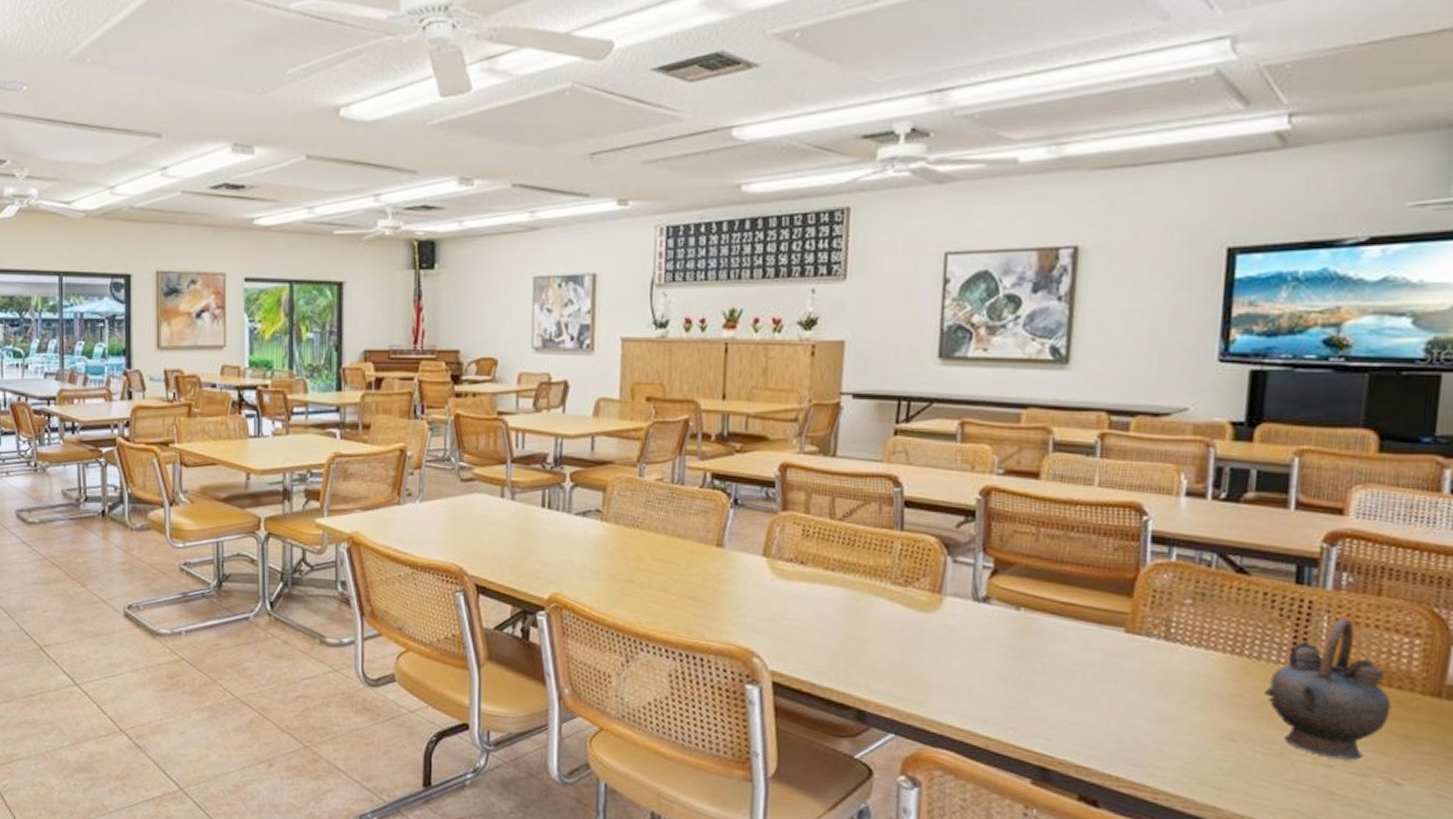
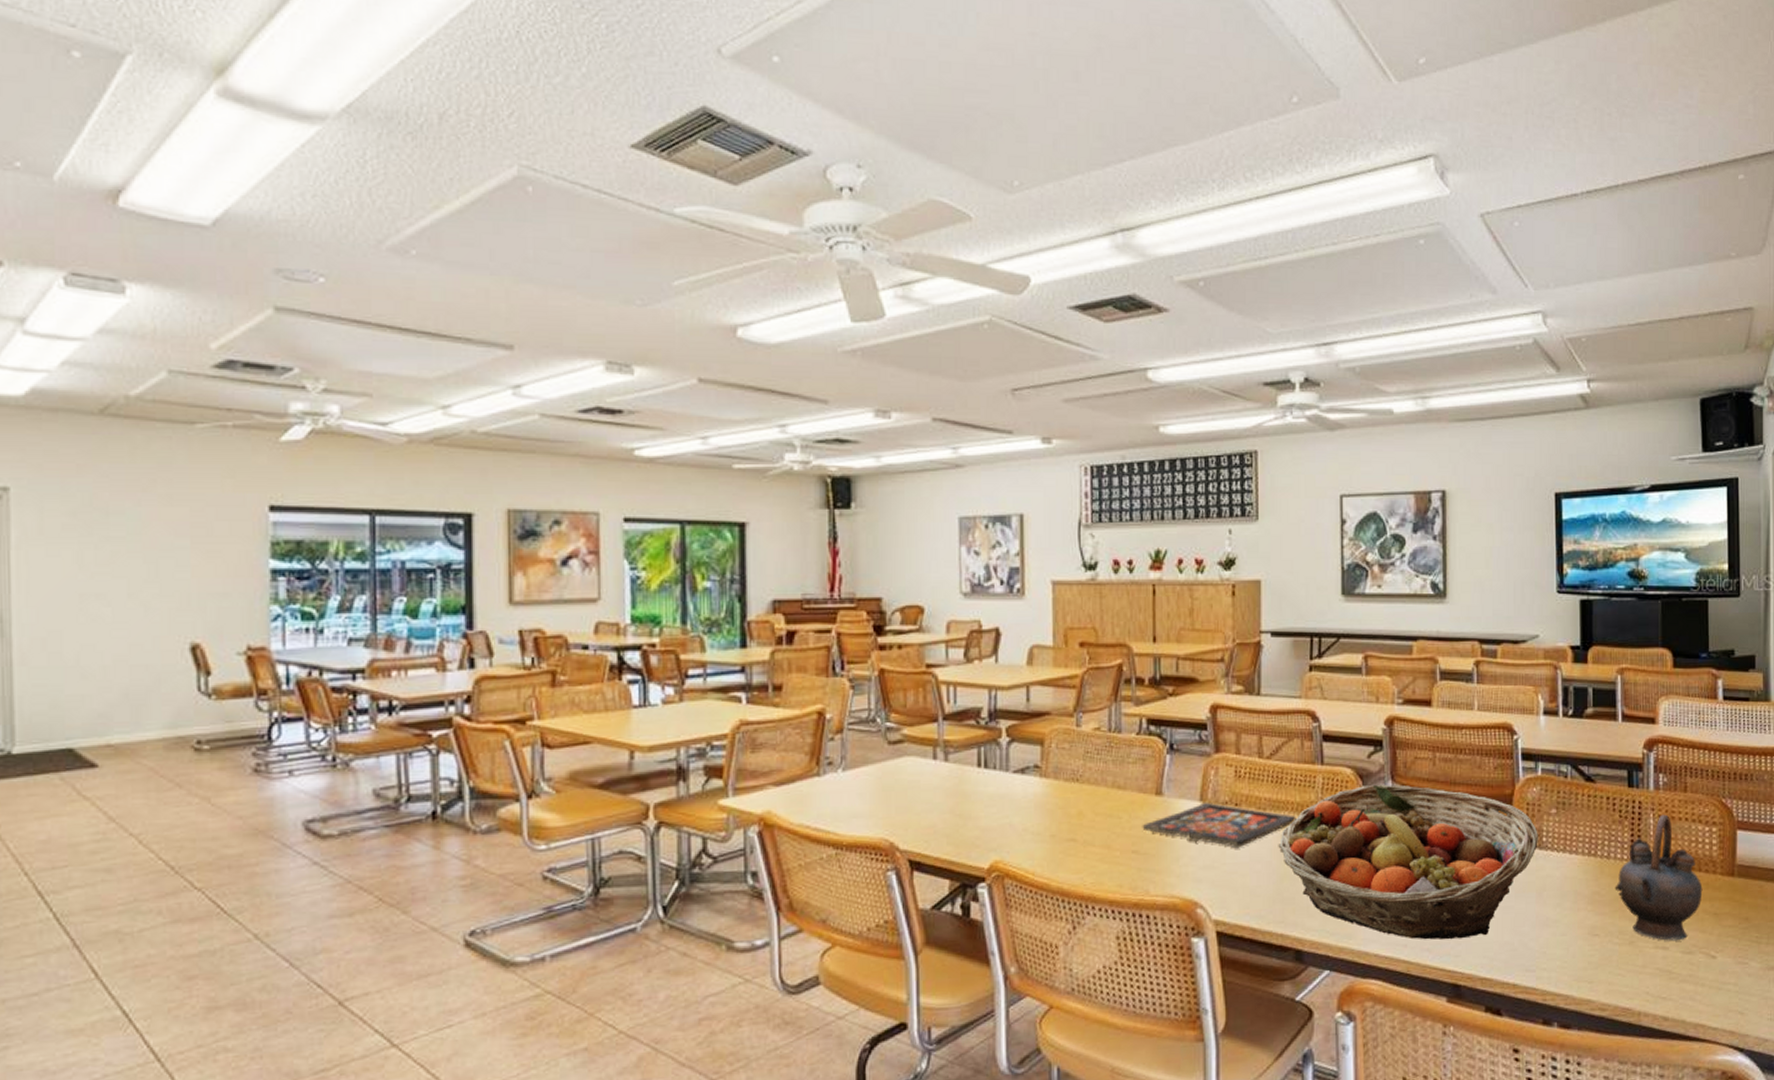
board game: none [700,557,868,605] -> present [1142,802,1296,849]
fruit basket: none [845,555,1165,723] -> present [1278,784,1538,940]

